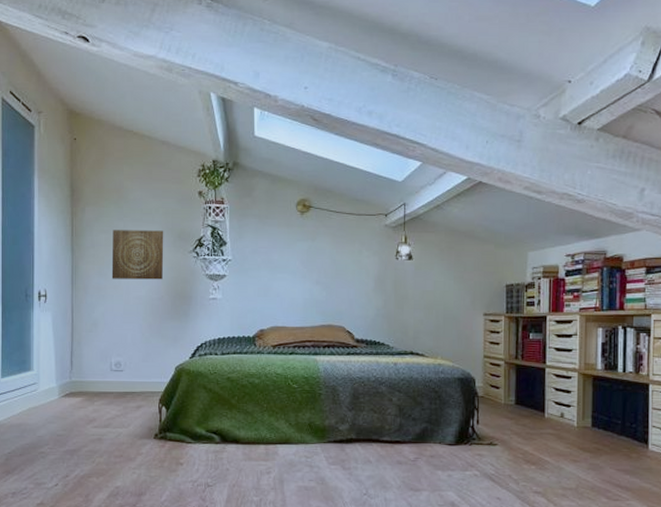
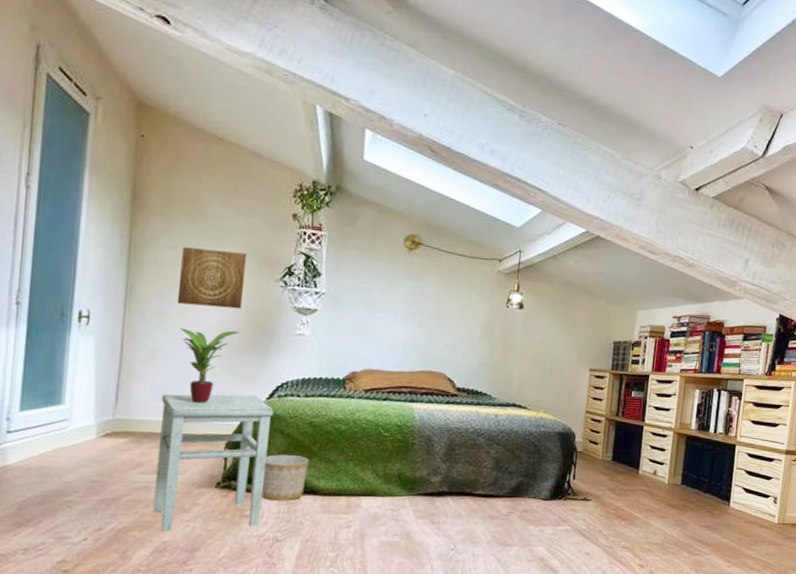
stool: none [105,355,197,478] -> present [153,394,274,532]
potted plant: none [116,299,163,365] -> present [180,327,239,403]
planter: none [191,408,230,450] -> present [261,454,309,501]

